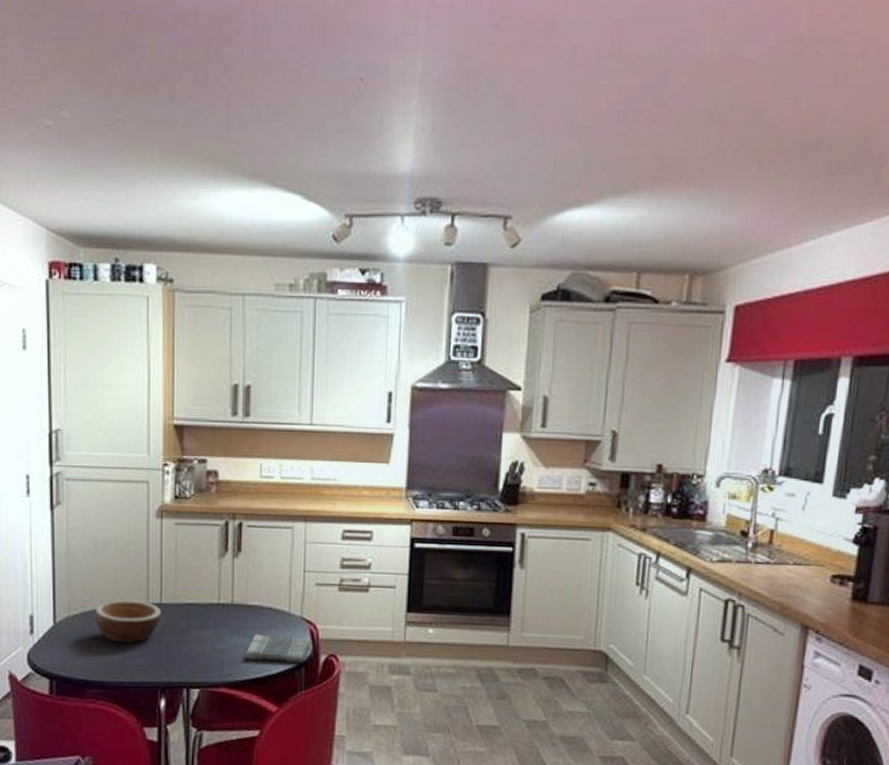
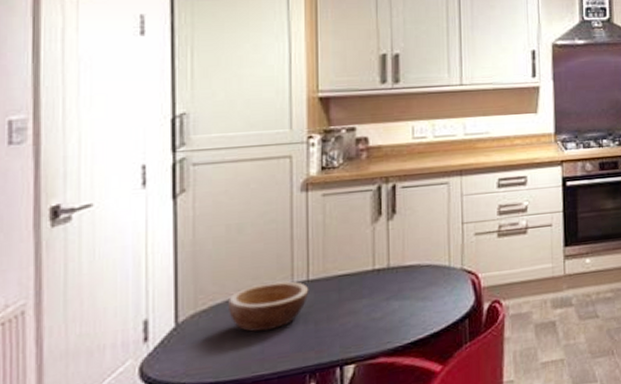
dish towel: present [245,634,312,663] -> none [404,289,475,322]

